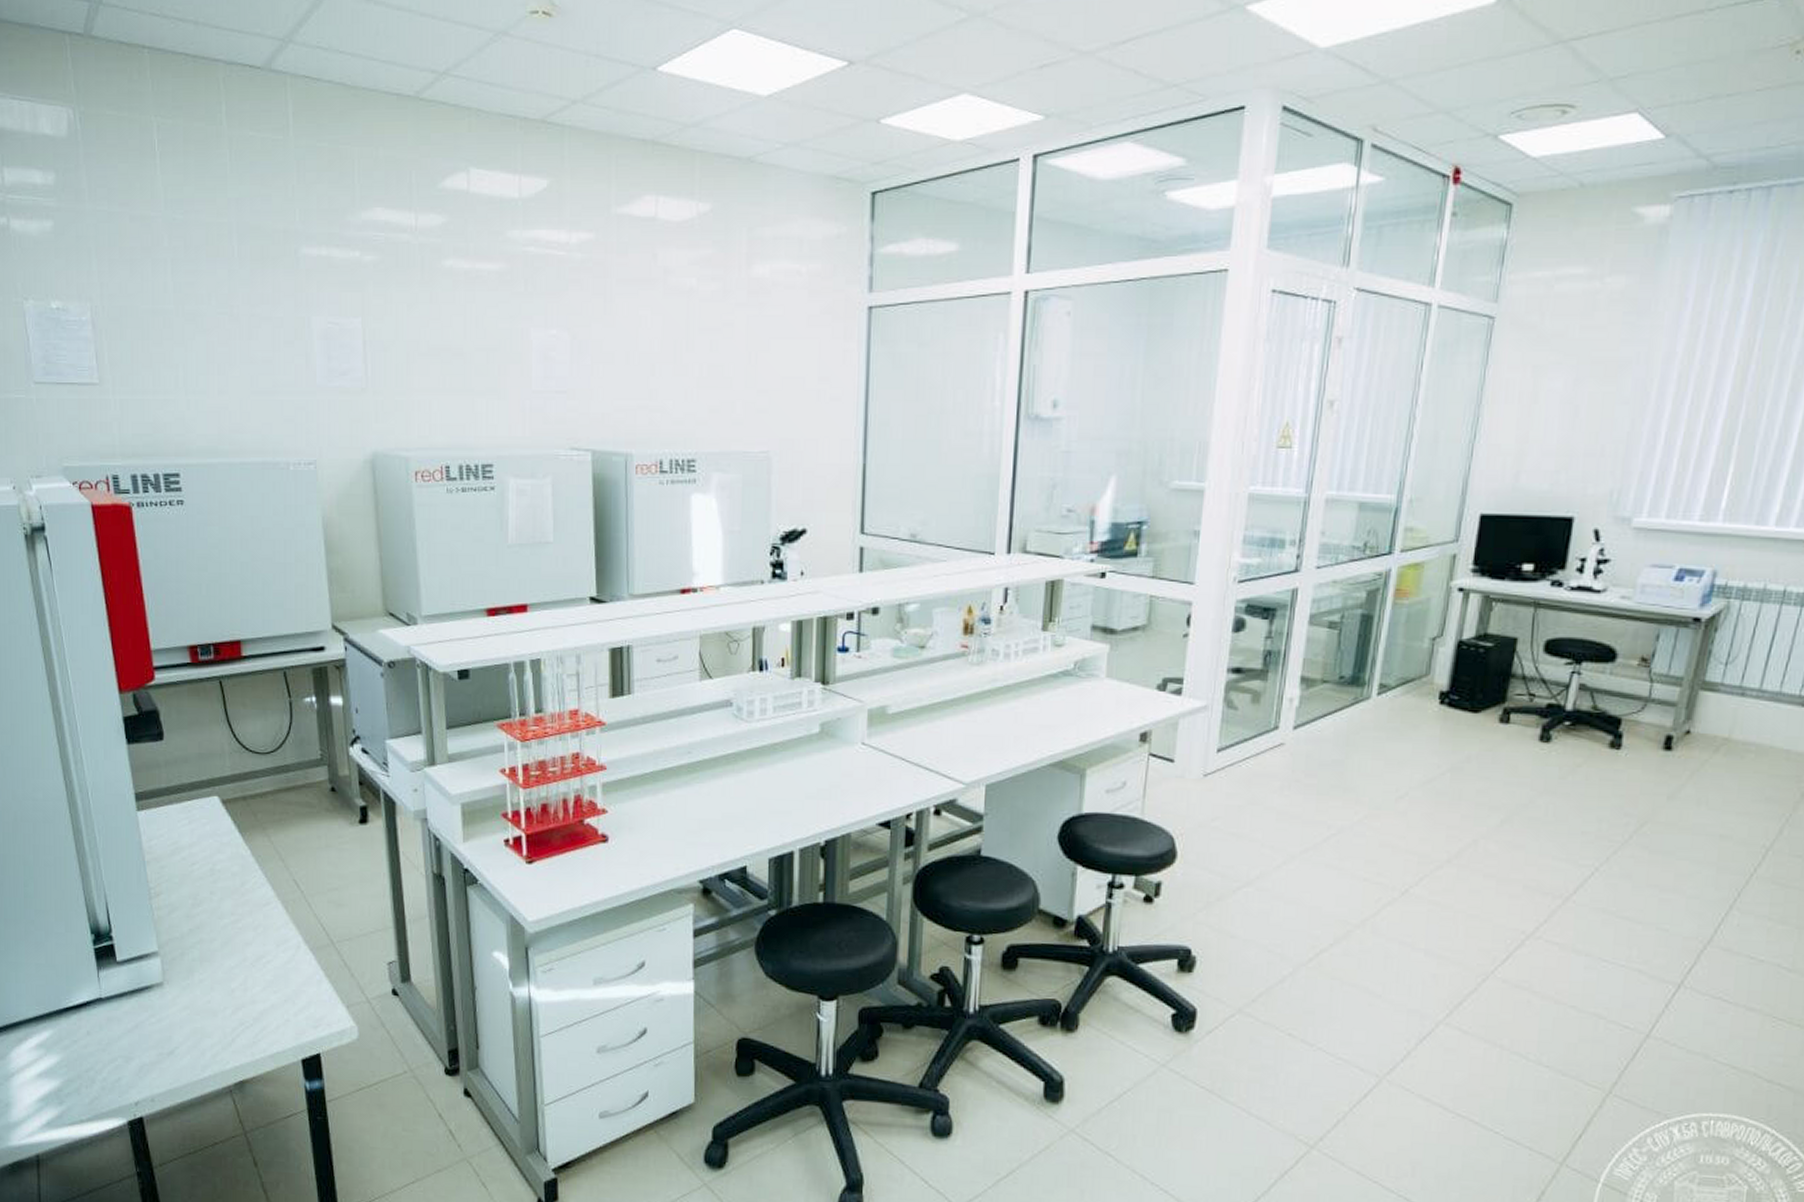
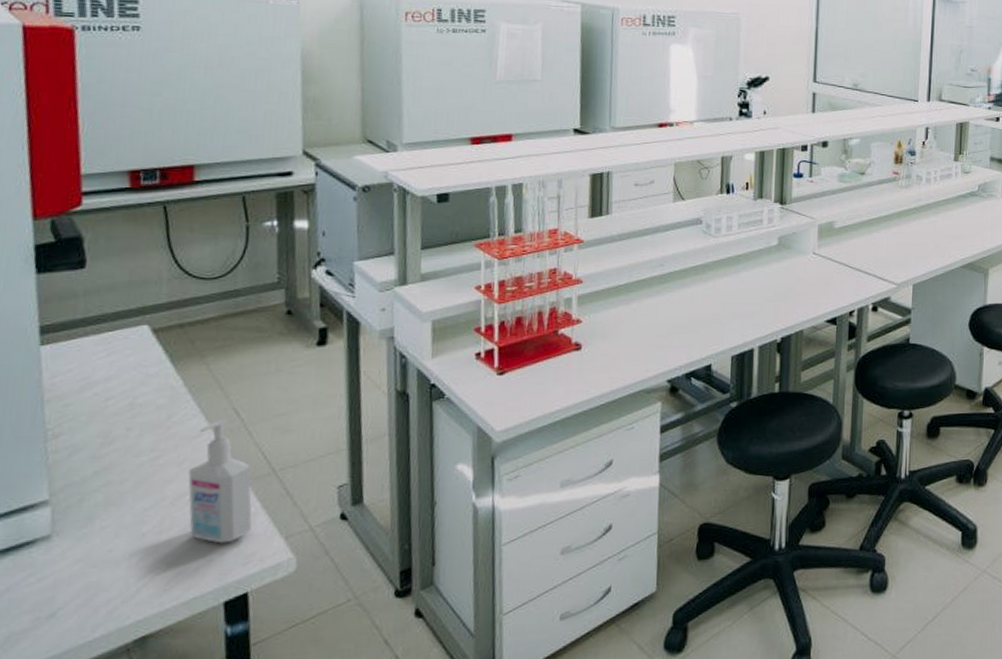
bottle: none [263,888,318,1006] -> present [188,418,252,544]

